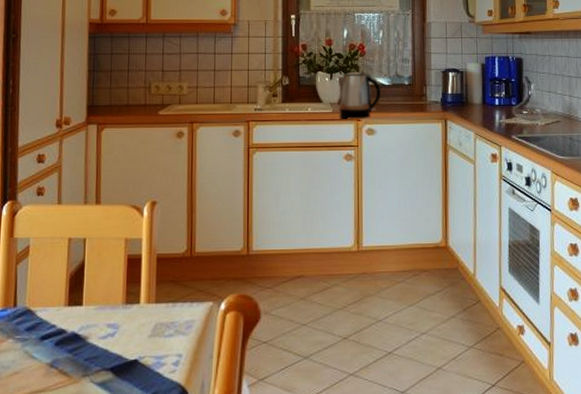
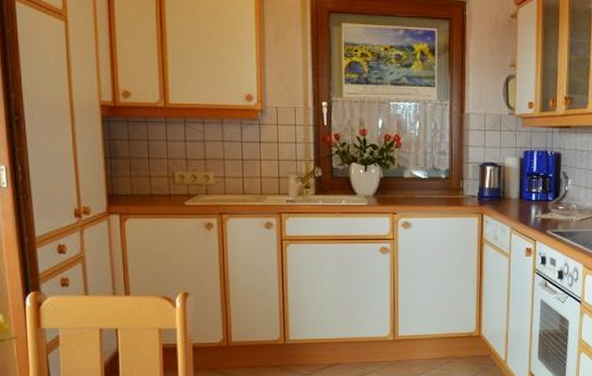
kettle: present [337,72,382,119] -> none [372,164,418,212]

